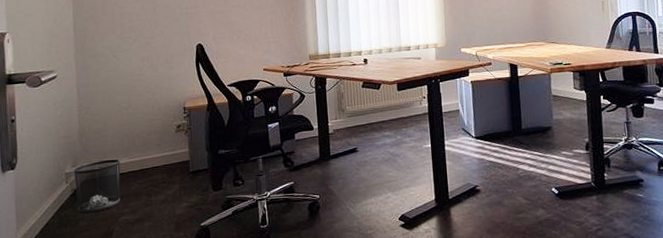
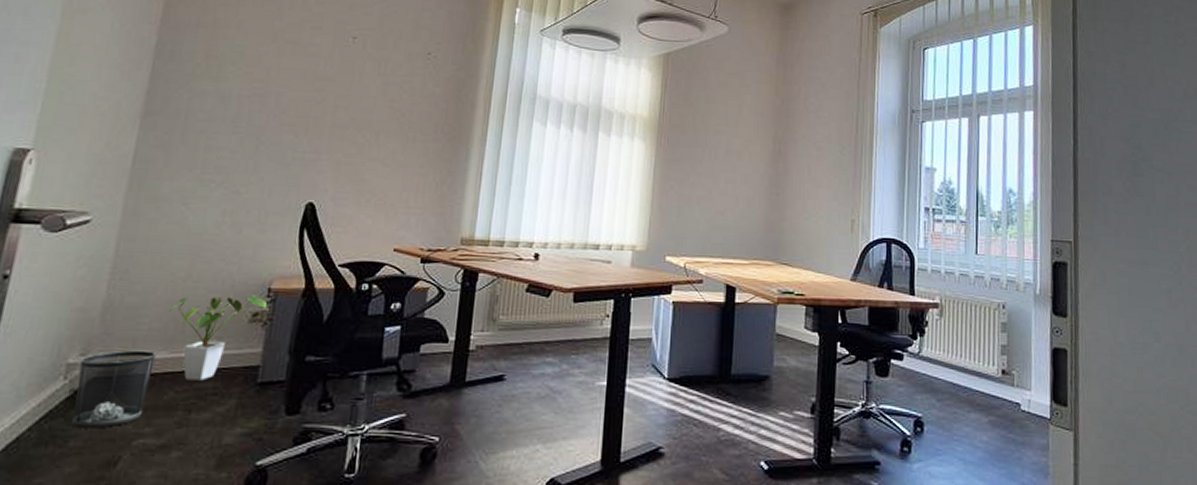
house plant: none [122,112,186,175] -> present [169,294,268,381]

